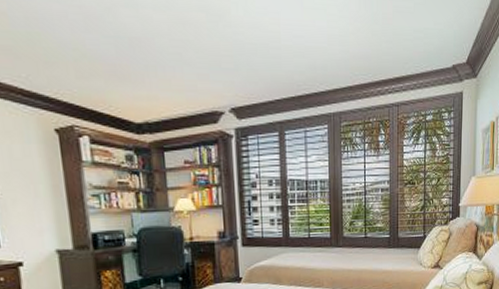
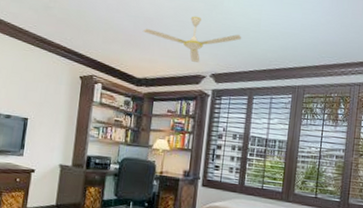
ceiling fan: none [129,31,261,95] -> present [142,16,242,63]

